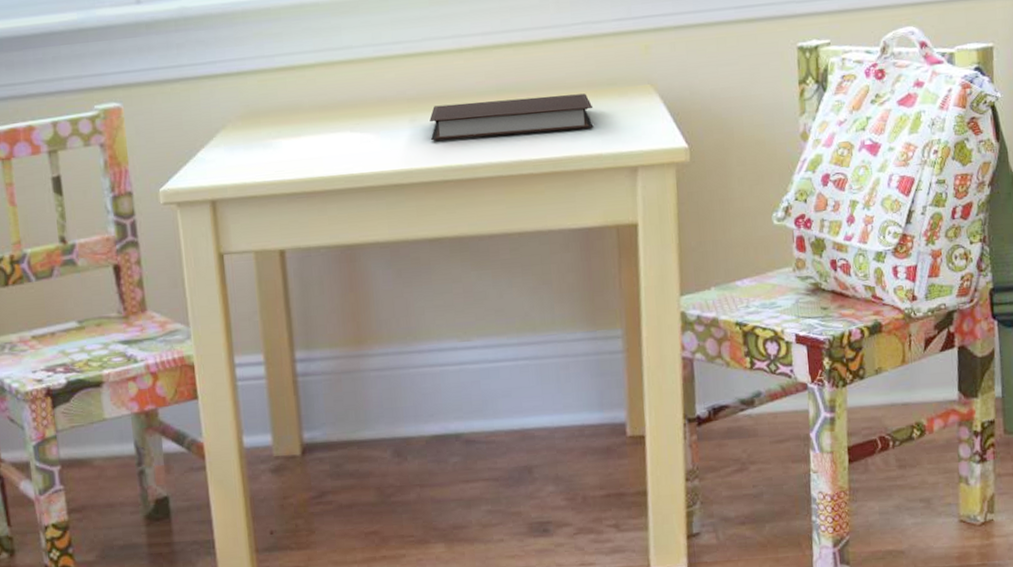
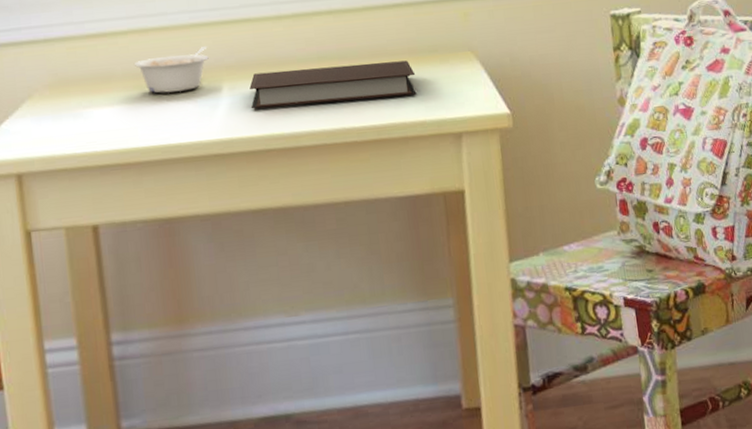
legume: none [320,79,391,125] -> present [133,46,209,94]

